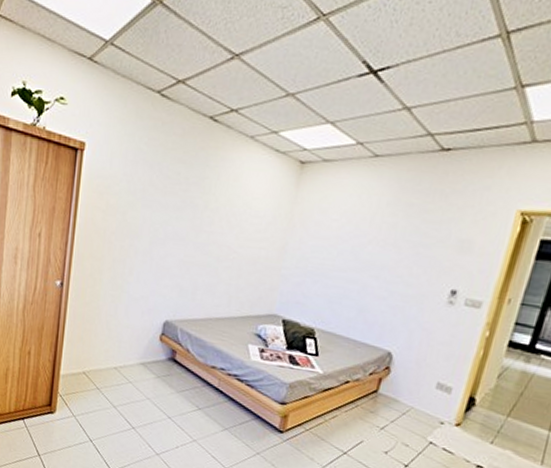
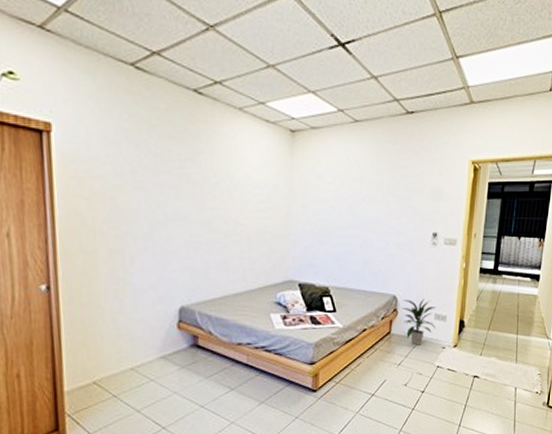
indoor plant: none [395,359,441,413] -> present [401,299,436,346]

